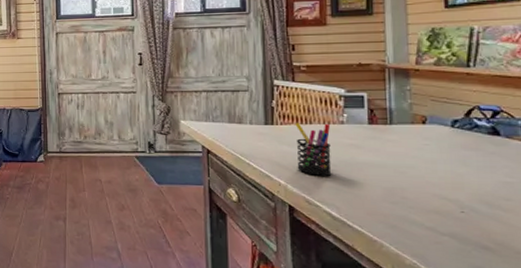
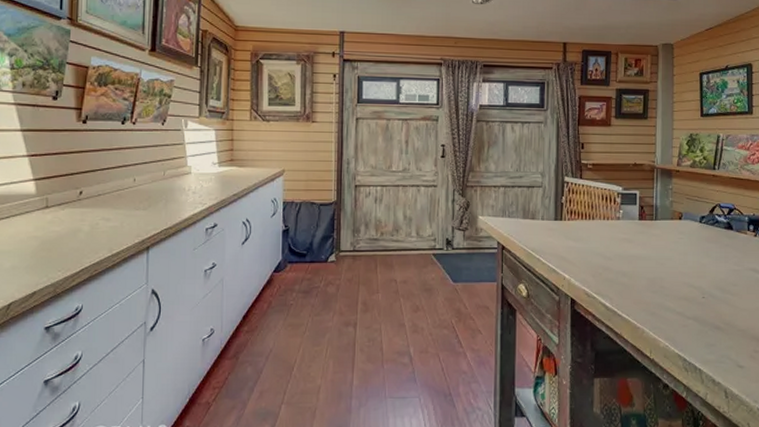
pen holder: present [295,123,332,176] -> none [580,219,608,269]

